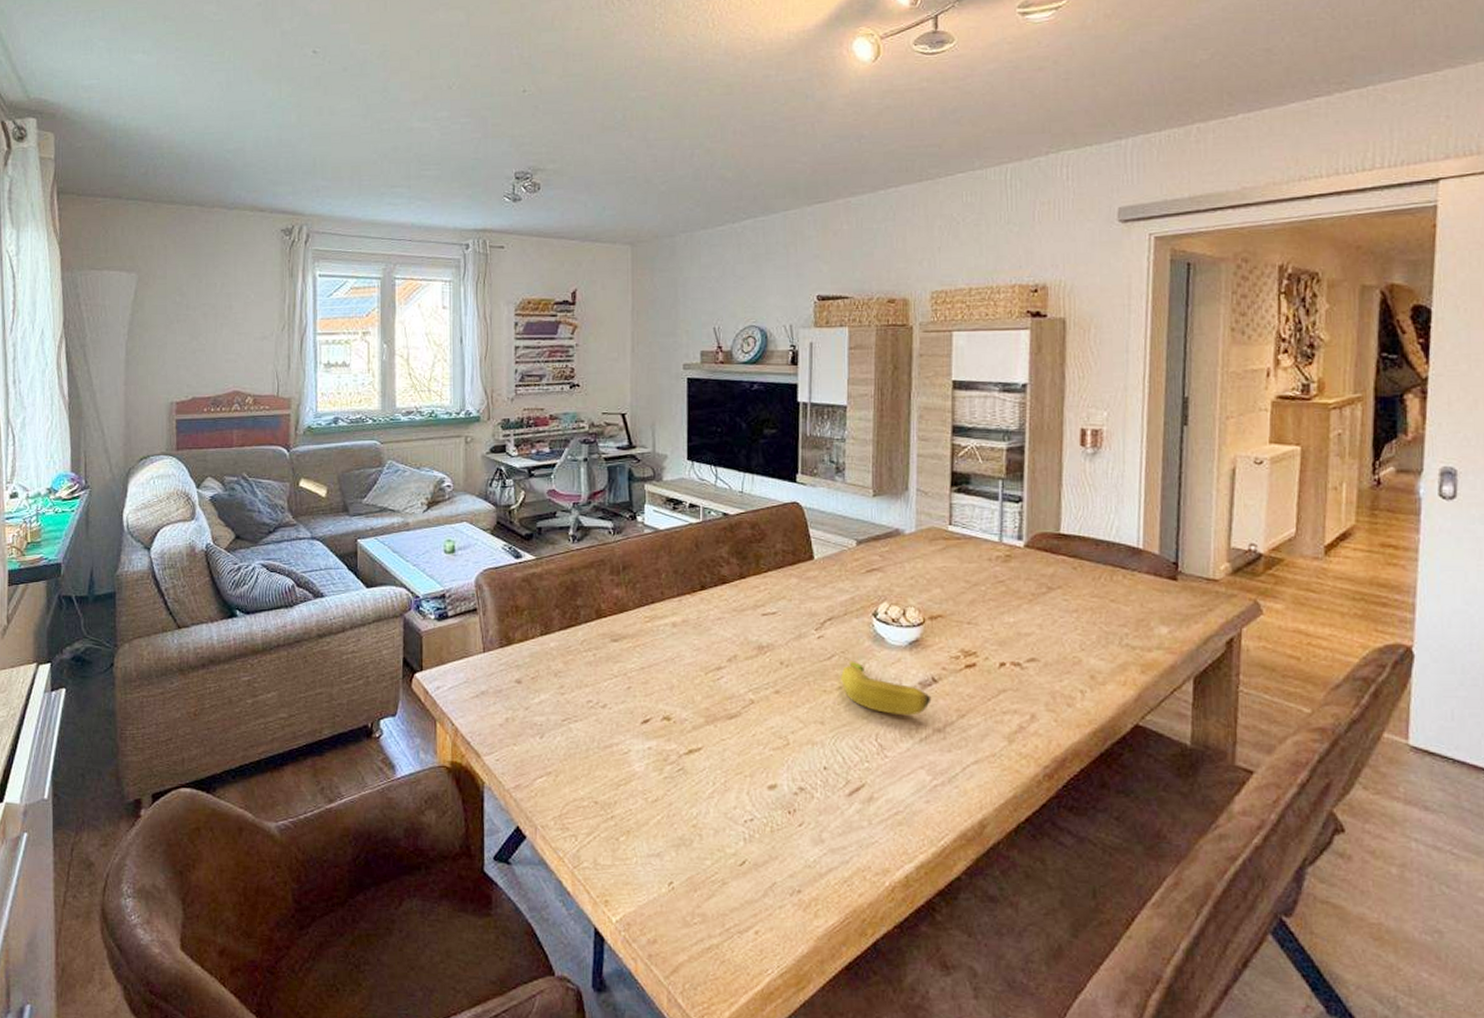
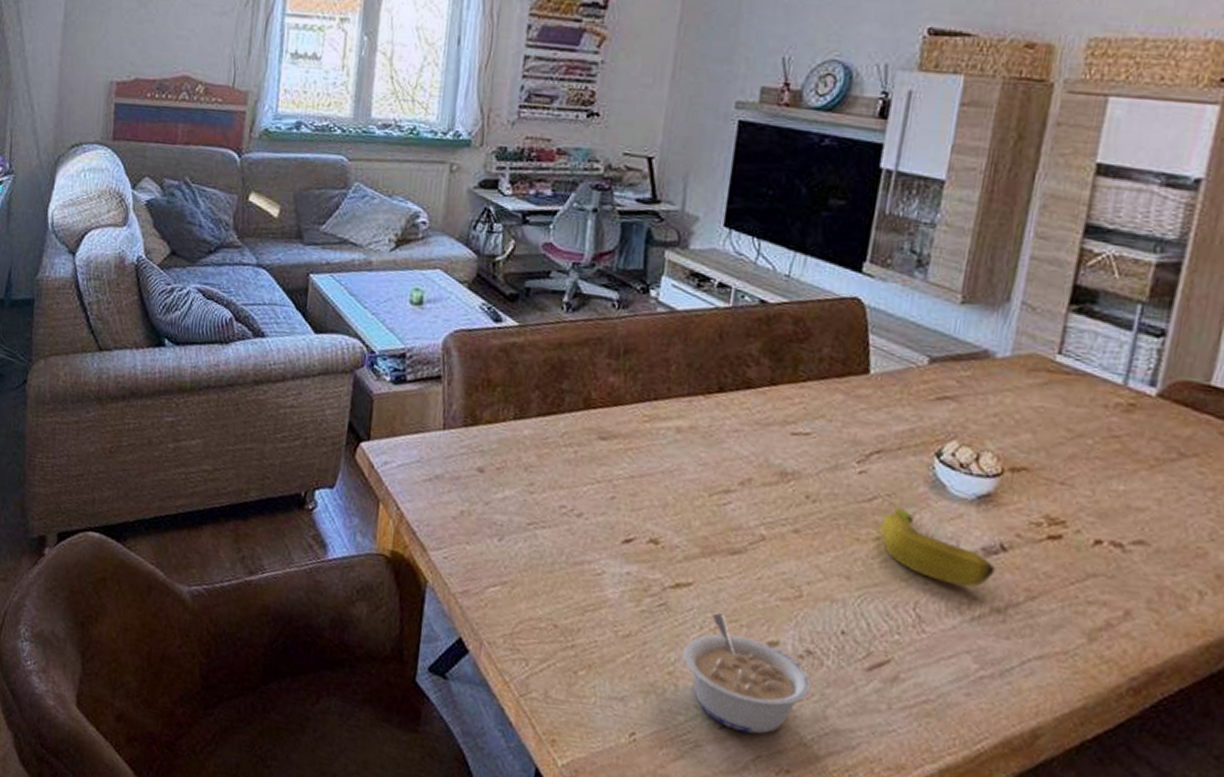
legume: none [703,769,808,865] -> present [683,613,812,734]

